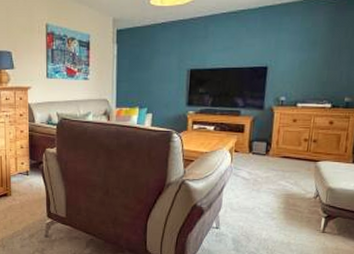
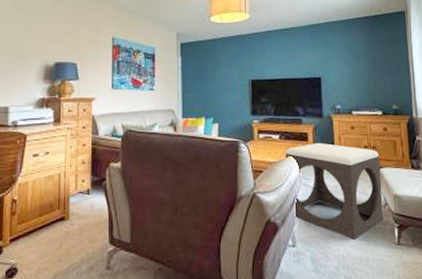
footstool: none [218,134,320,226] -> present [285,142,384,239]

